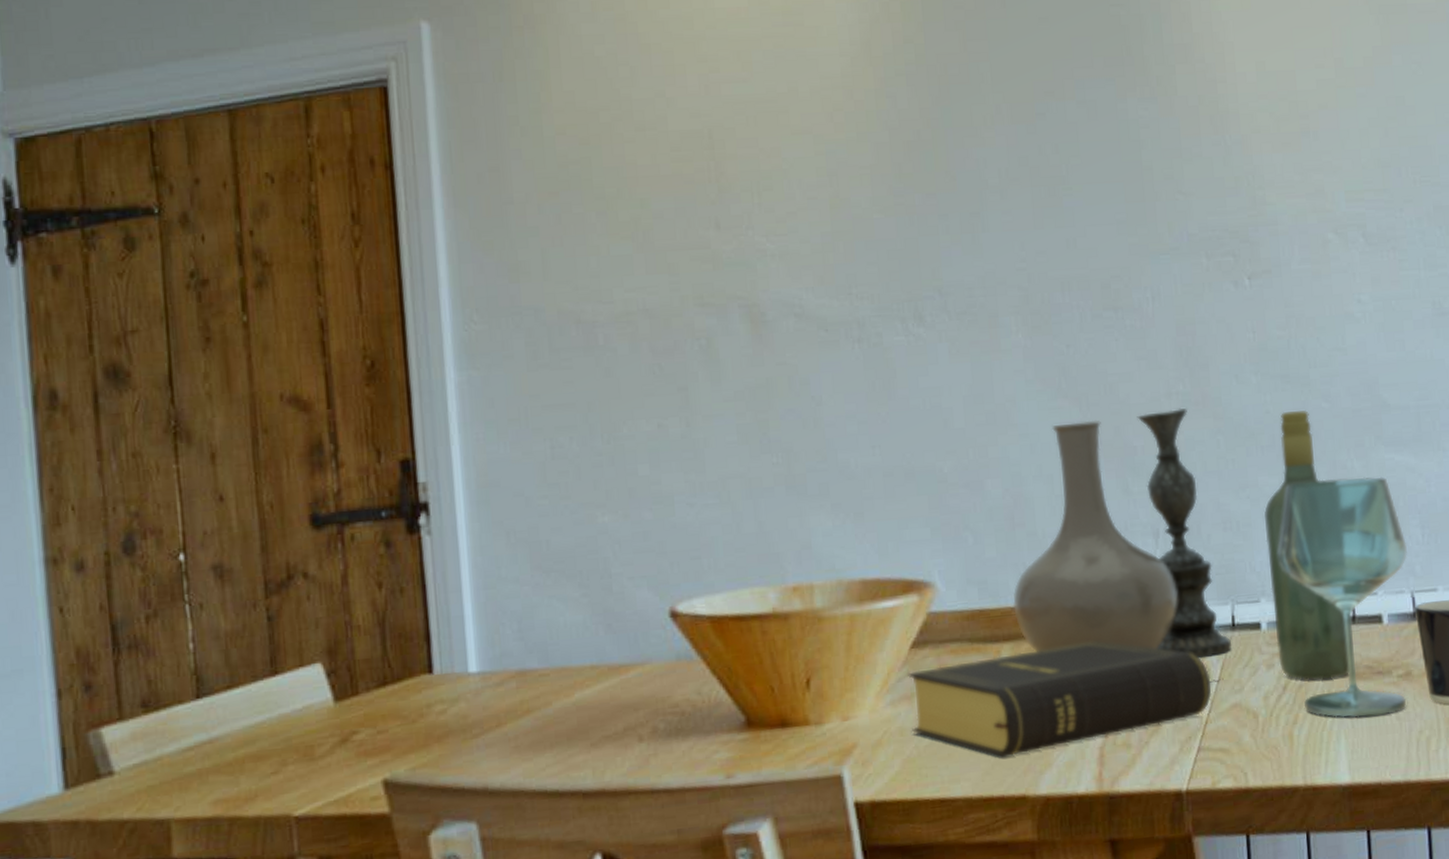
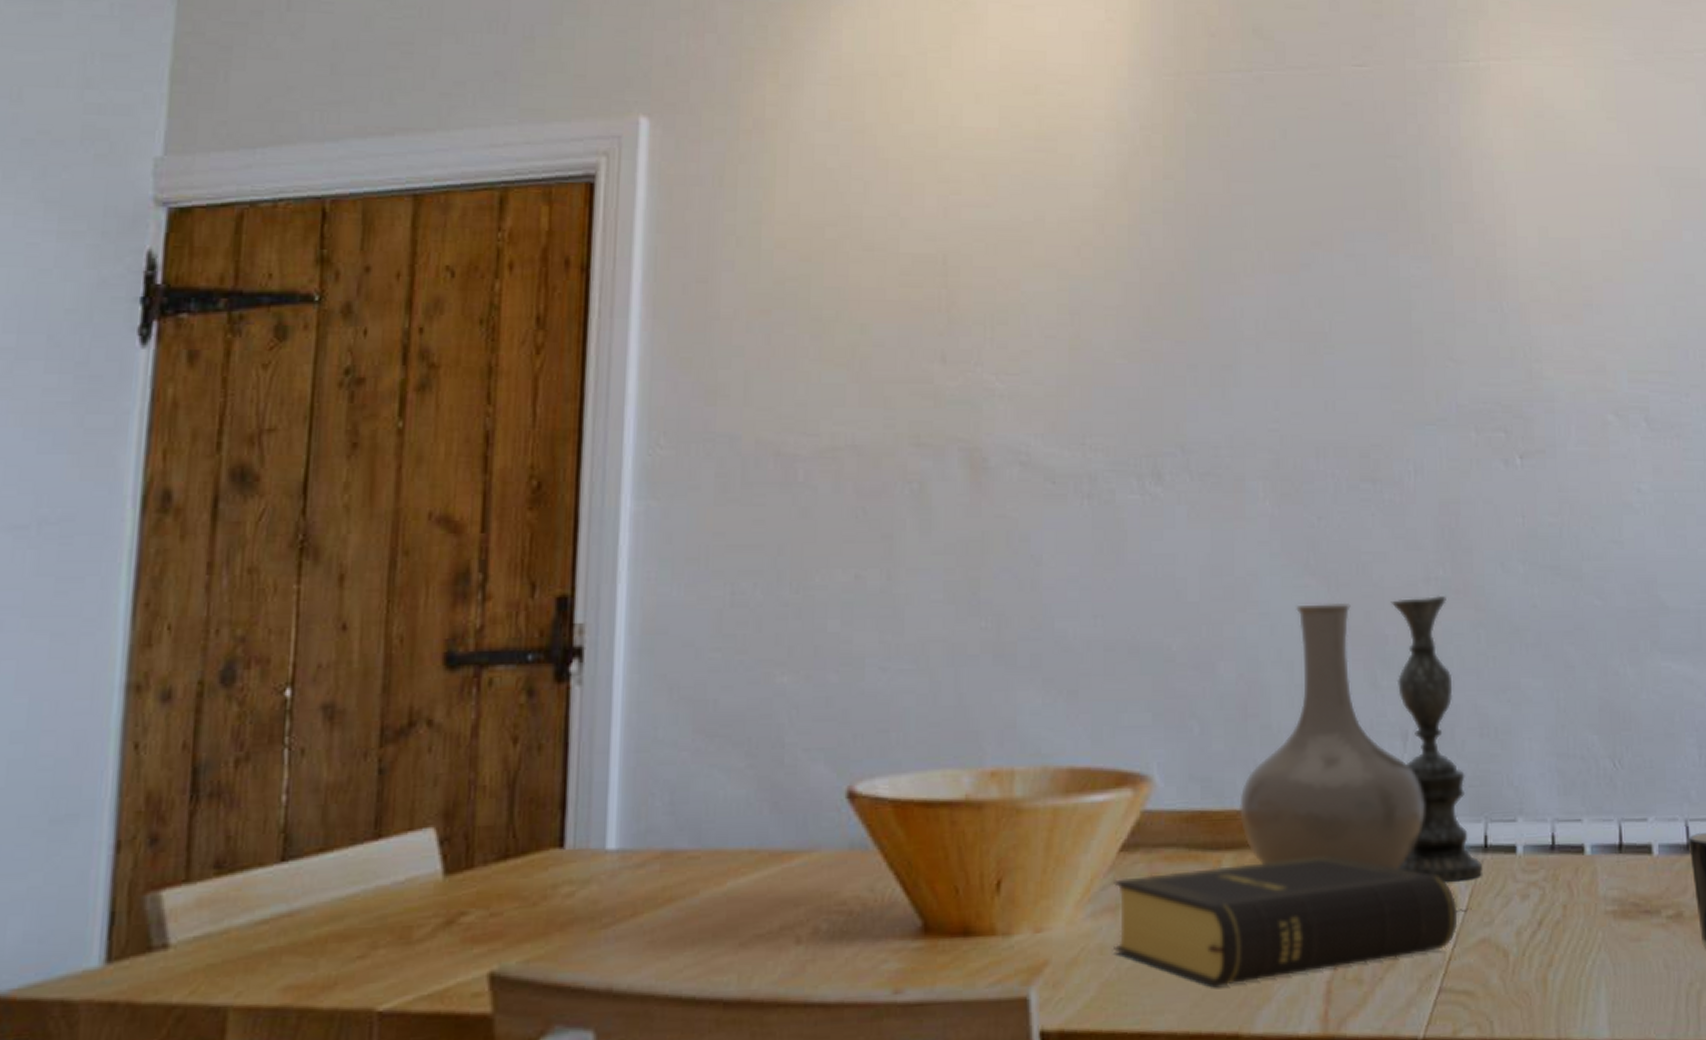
wine bottle: present [1264,410,1349,680] -> none [1525,607,1613,916]
wine glass: present [1278,477,1407,717] -> none [1539,685,1682,963]

